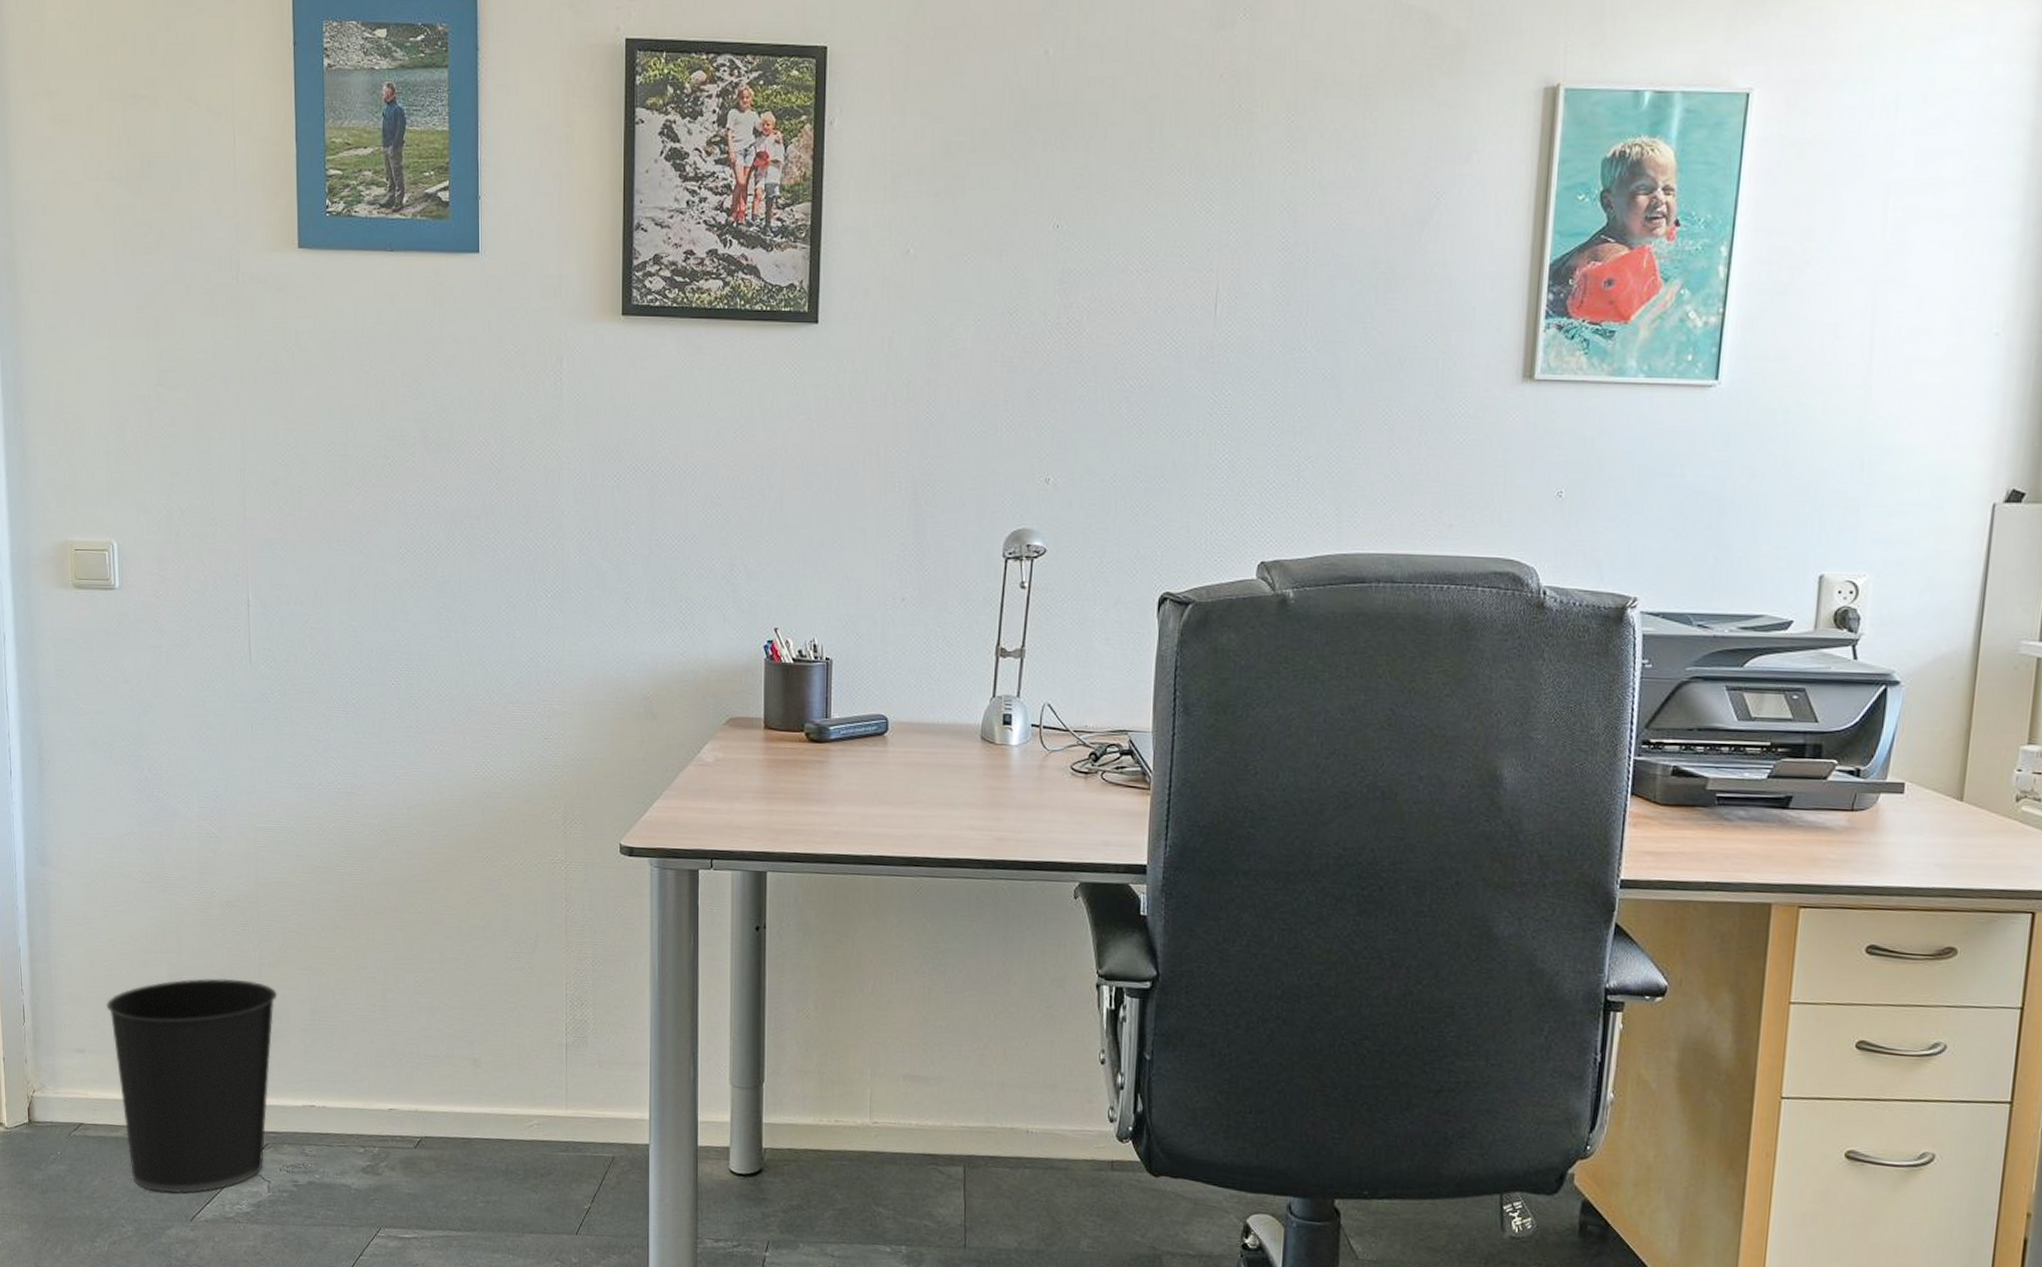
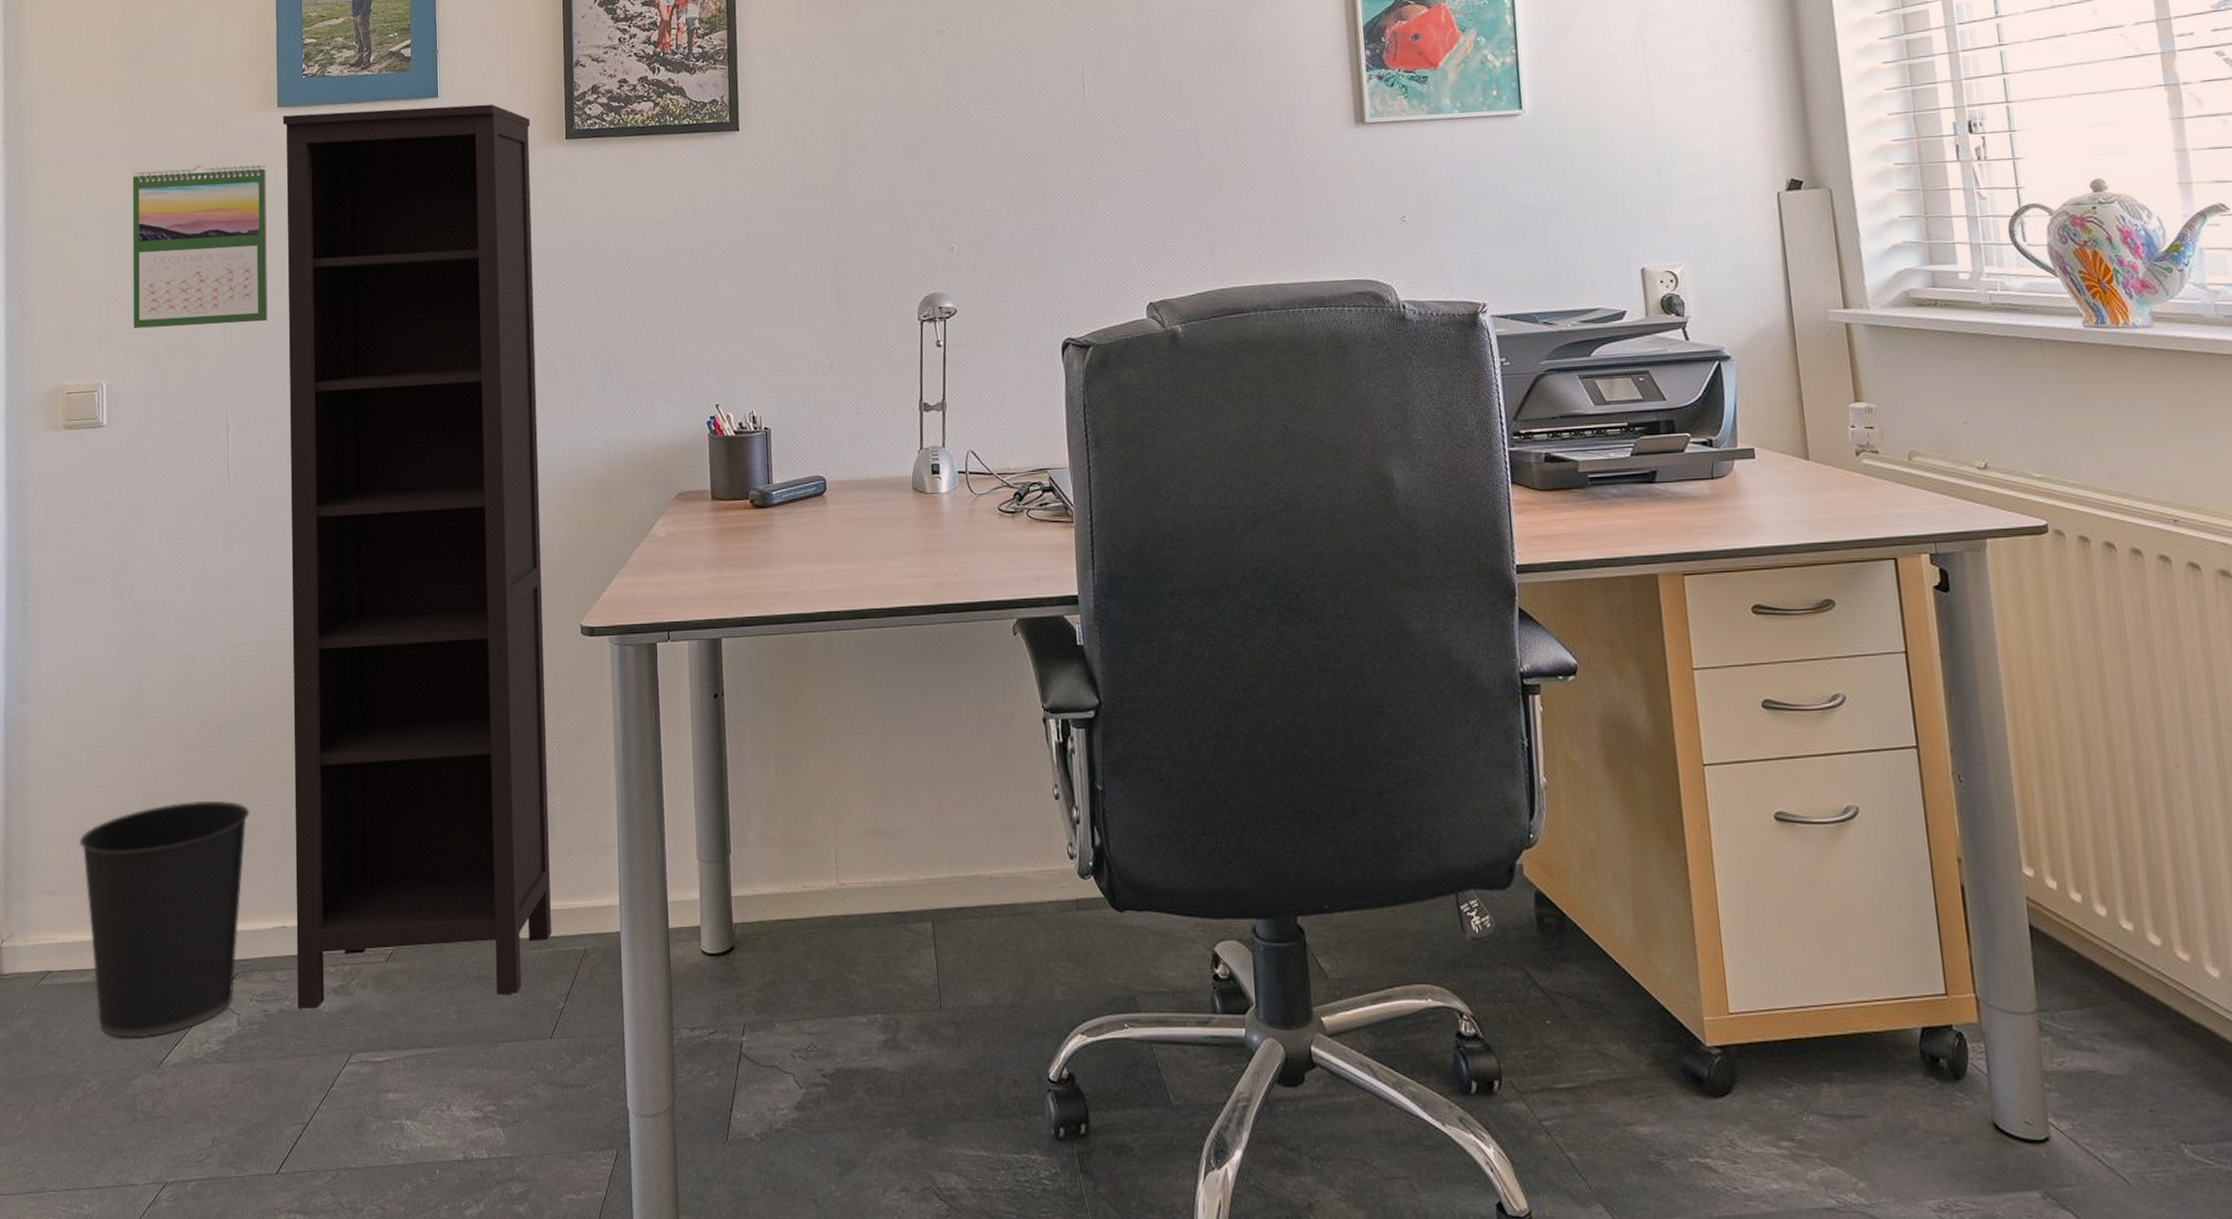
calendar: none [138,307,290,491] -> present [133,164,268,328]
bookcase: none [305,259,583,1190] -> present [283,104,551,1009]

